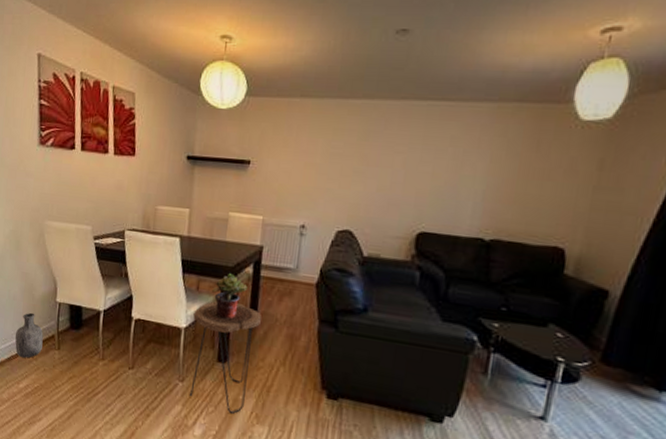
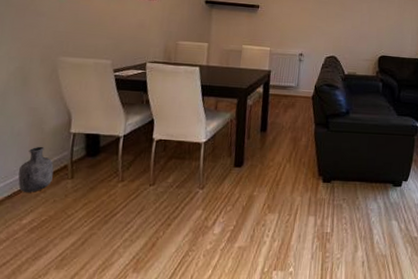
side table: present [190,301,261,414] -> none [210,117,271,208]
potted plant: present [212,273,248,319] -> none [229,94,259,131]

